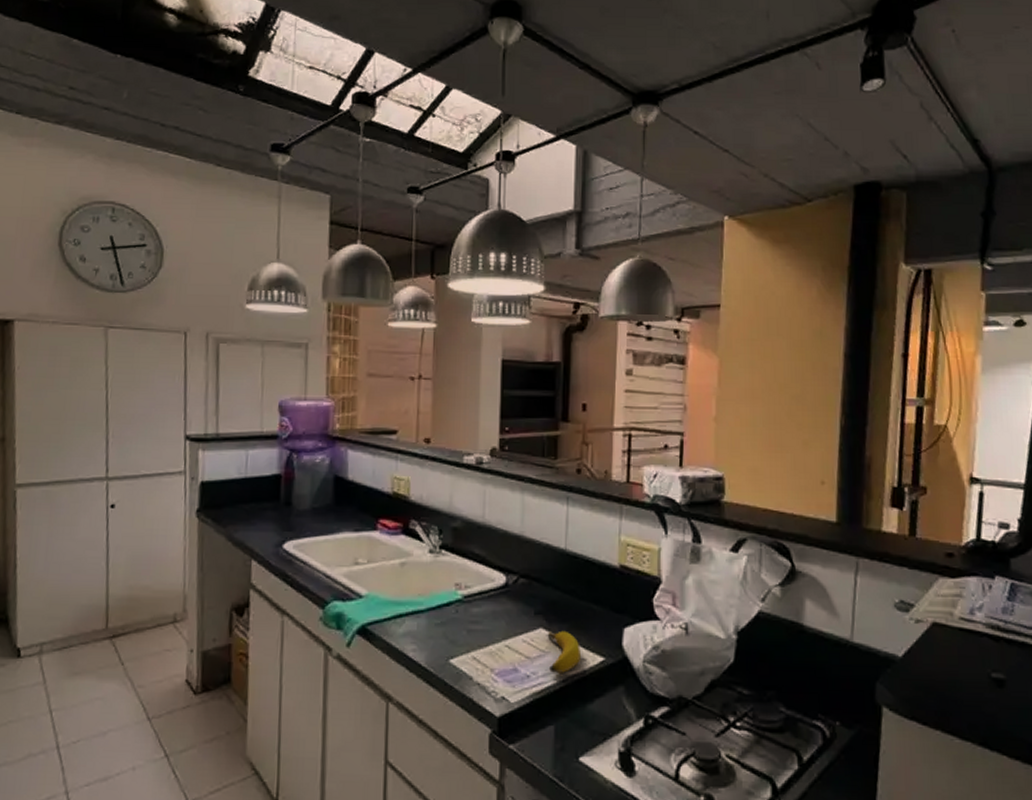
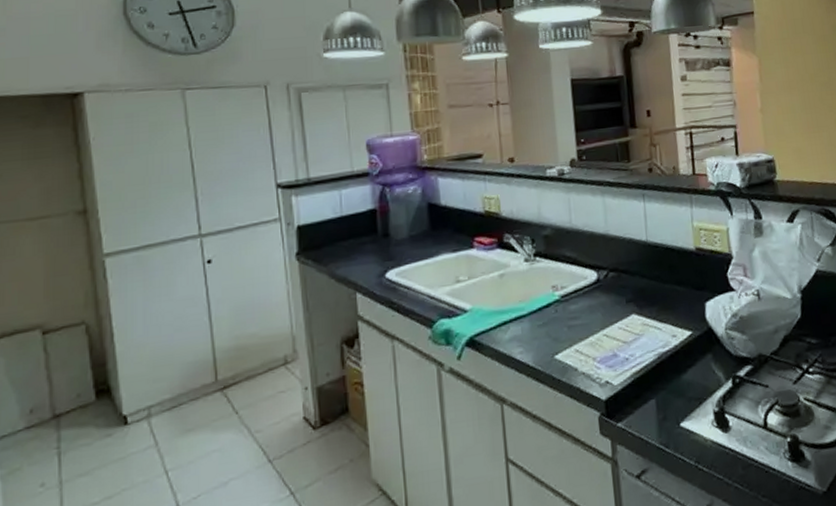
banana: present [547,630,580,673] -> none [639,313,671,353]

